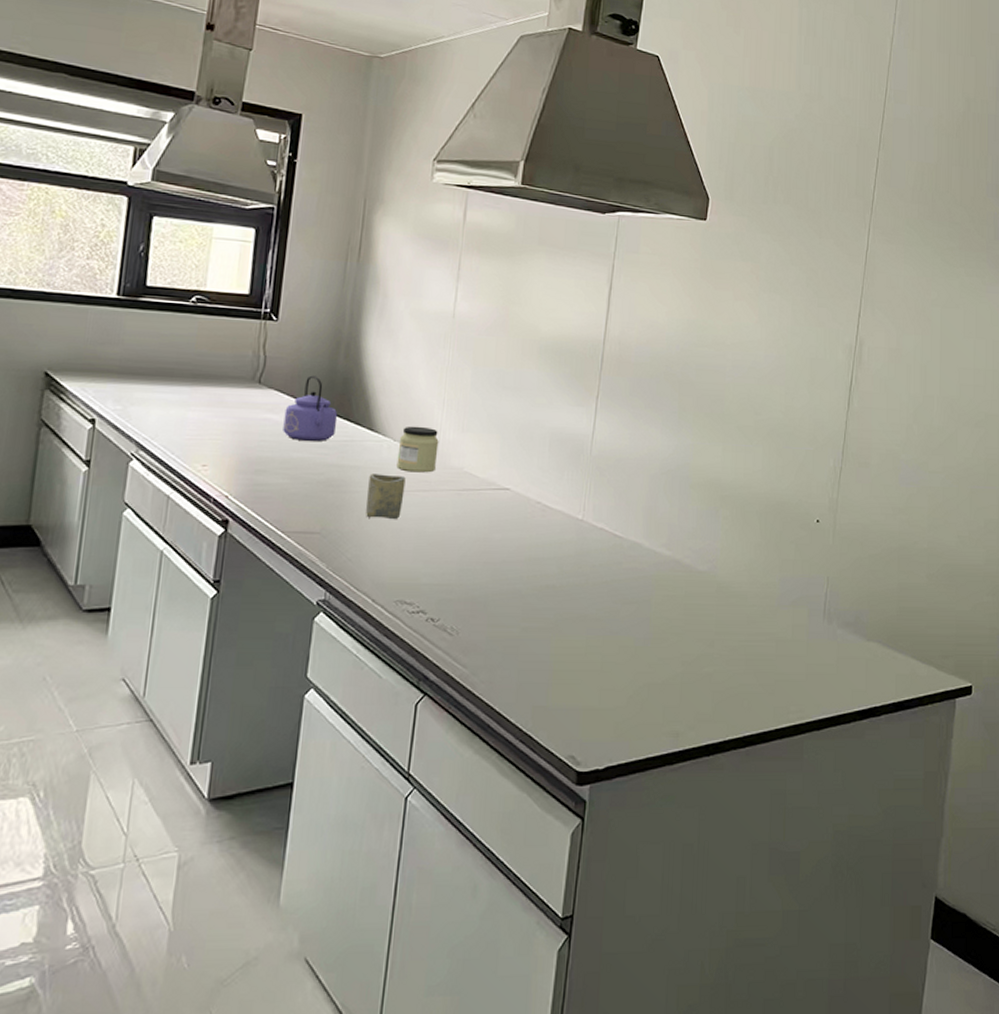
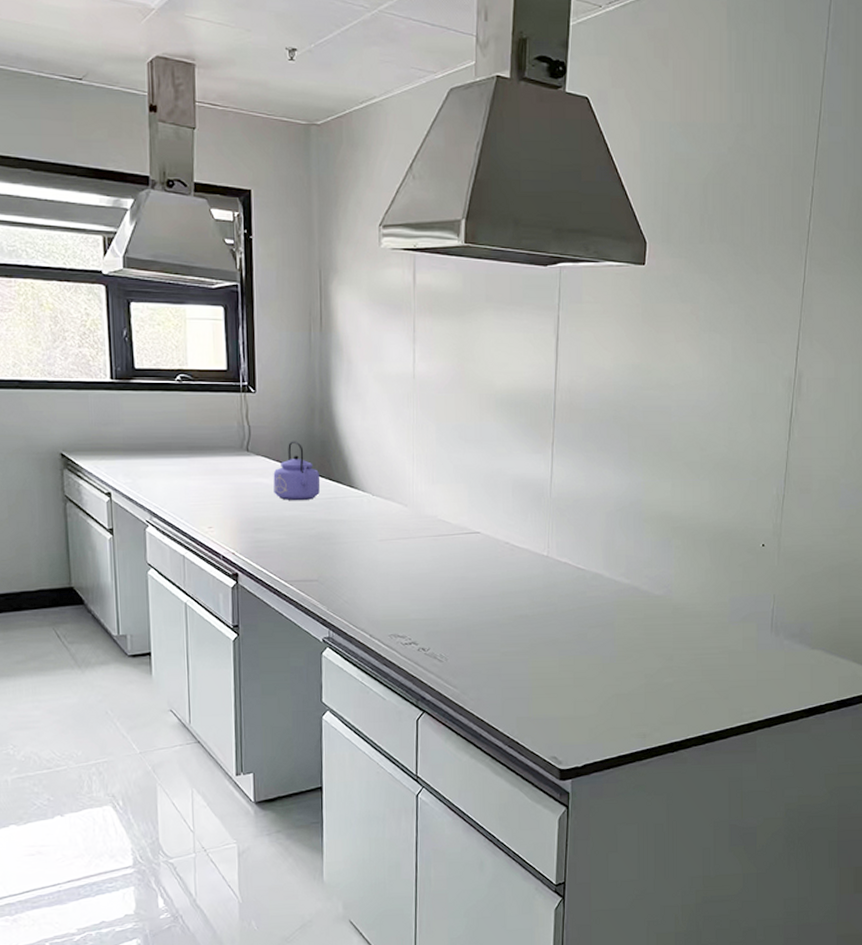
cup: present [366,473,406,520] -> none [354,526,387,566]
jar: present [396,426,439,473] -> none [377,481,413,523]

